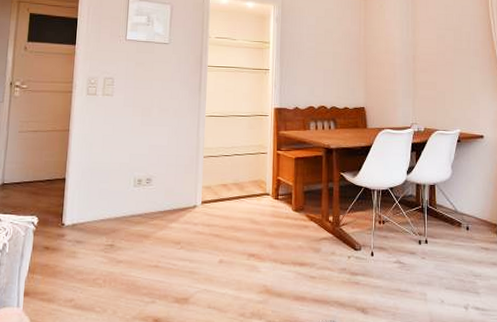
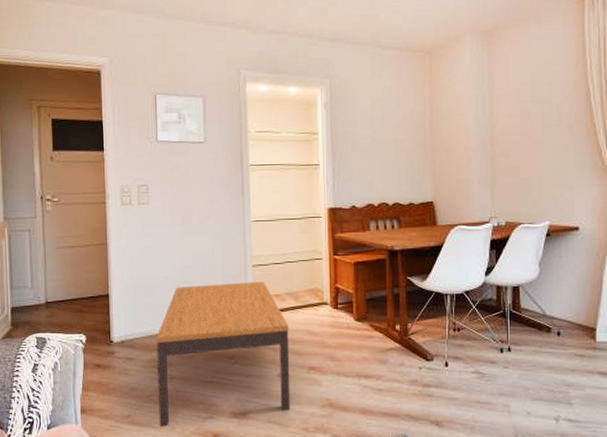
coffee table: none [102,171,233,311] -> present [155,281,291,427]

